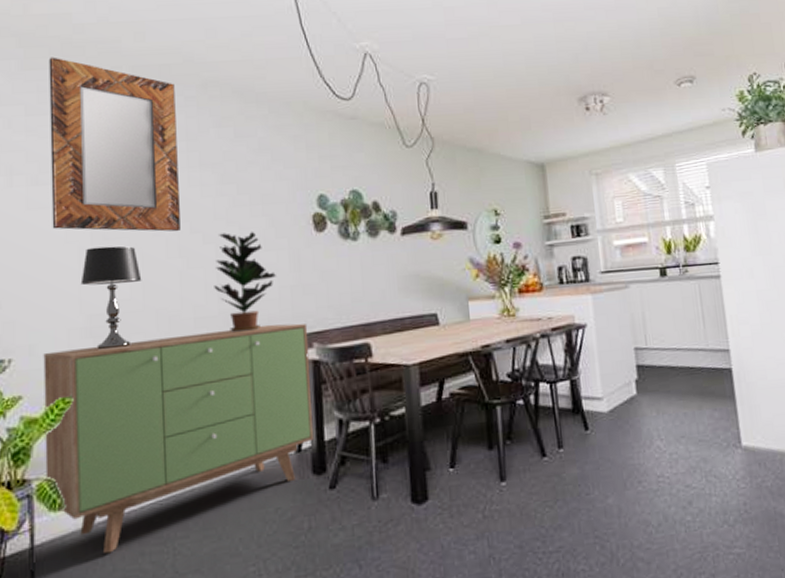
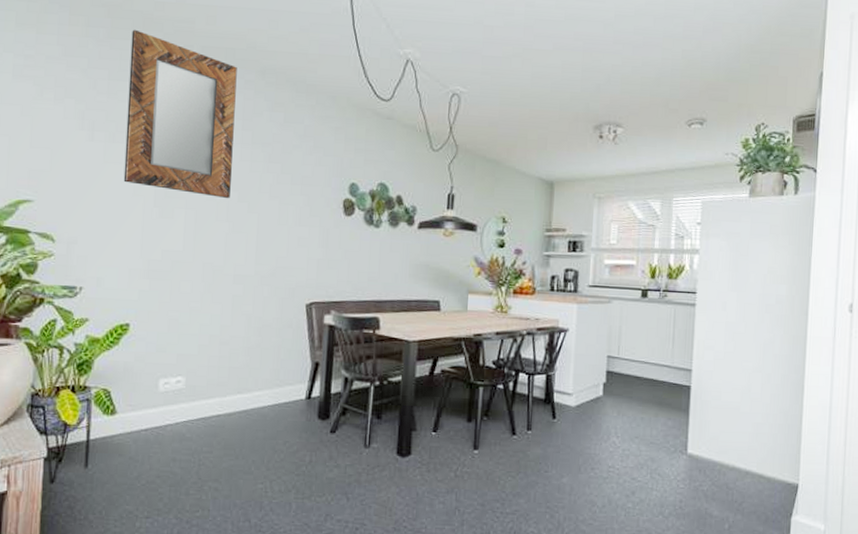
sideboard: present [43,323,314,554] -> none [102,285,328,455]
table lamp: present [80,246,142,350] -> none [143,202,194,291]
potted plant: present [214,231,276,333] -> none [253,205,306,293]

